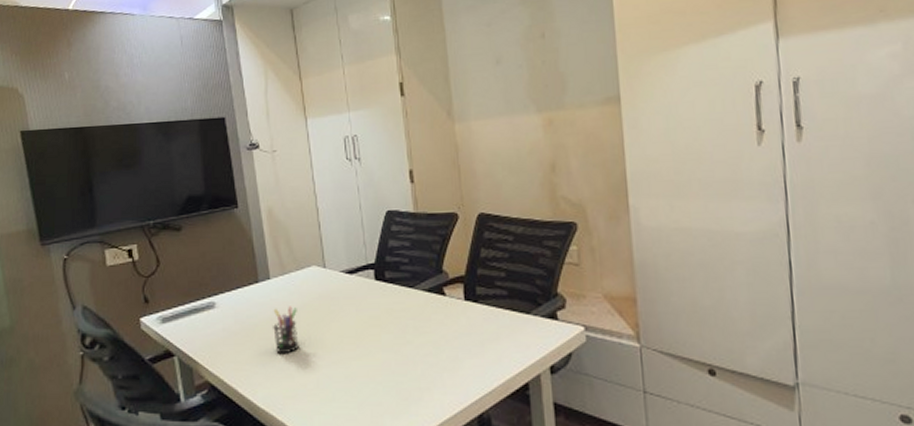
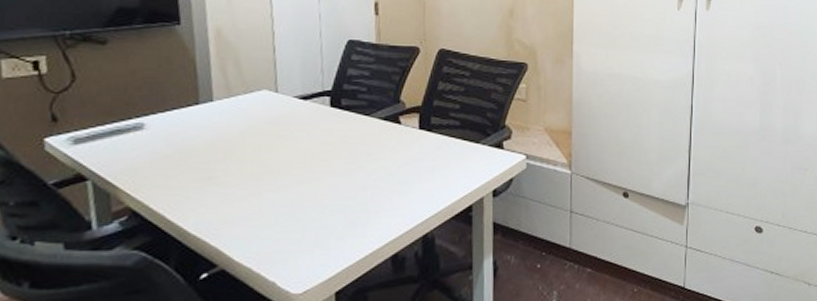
pen holder: present [273,306,299,355] -> none [213,130,242,179]

